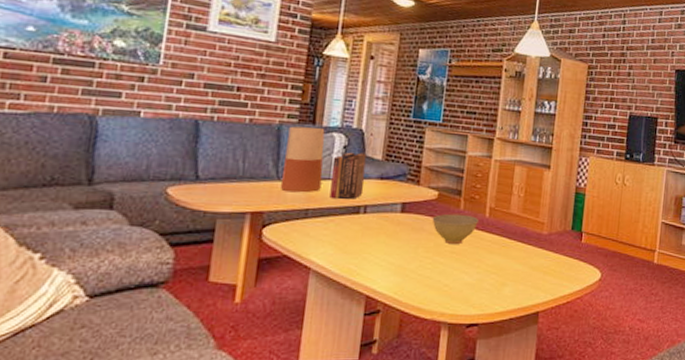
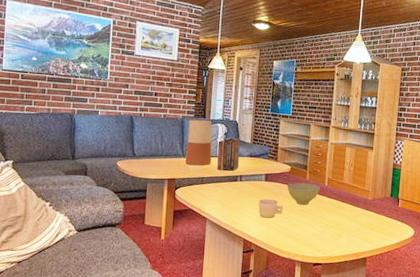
cup: none [389,237,426,265] -> present [258,198,283,218]

